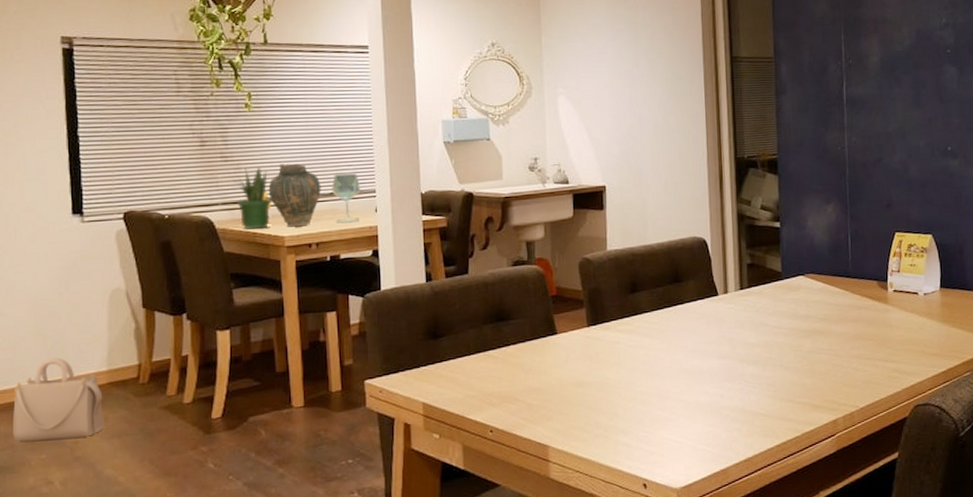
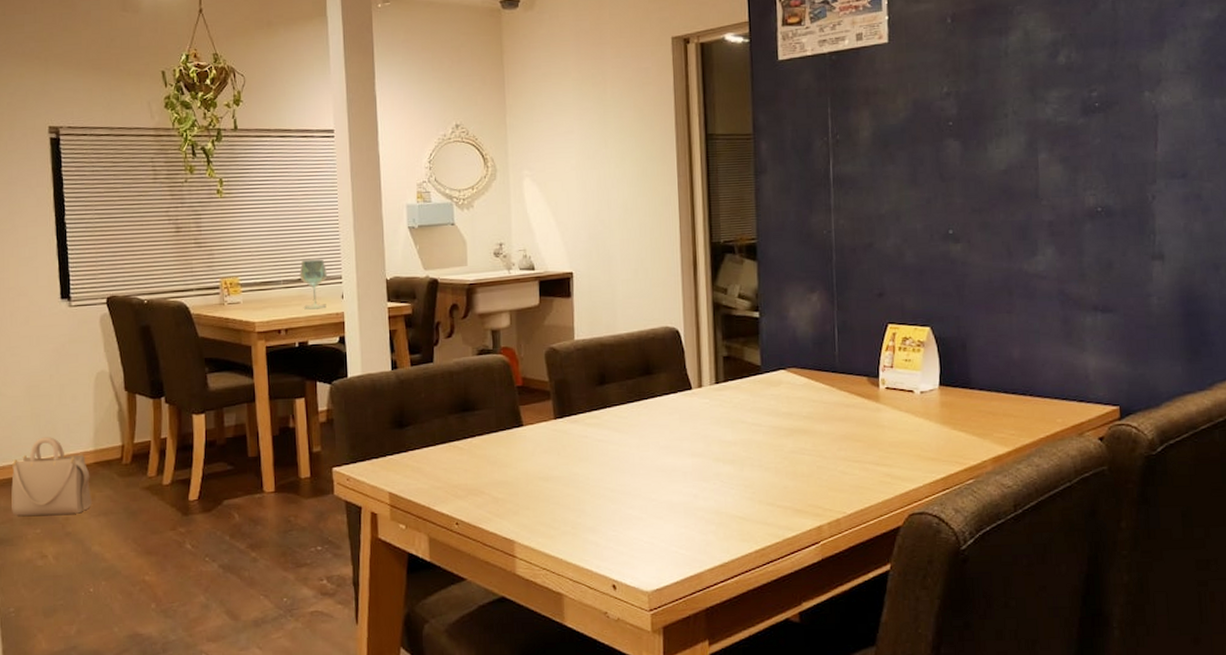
planter: present [237,166,271,229] -> none [210,252,242,315]
vase: present [268,163,321,227] -> none [239,249,290,313]

